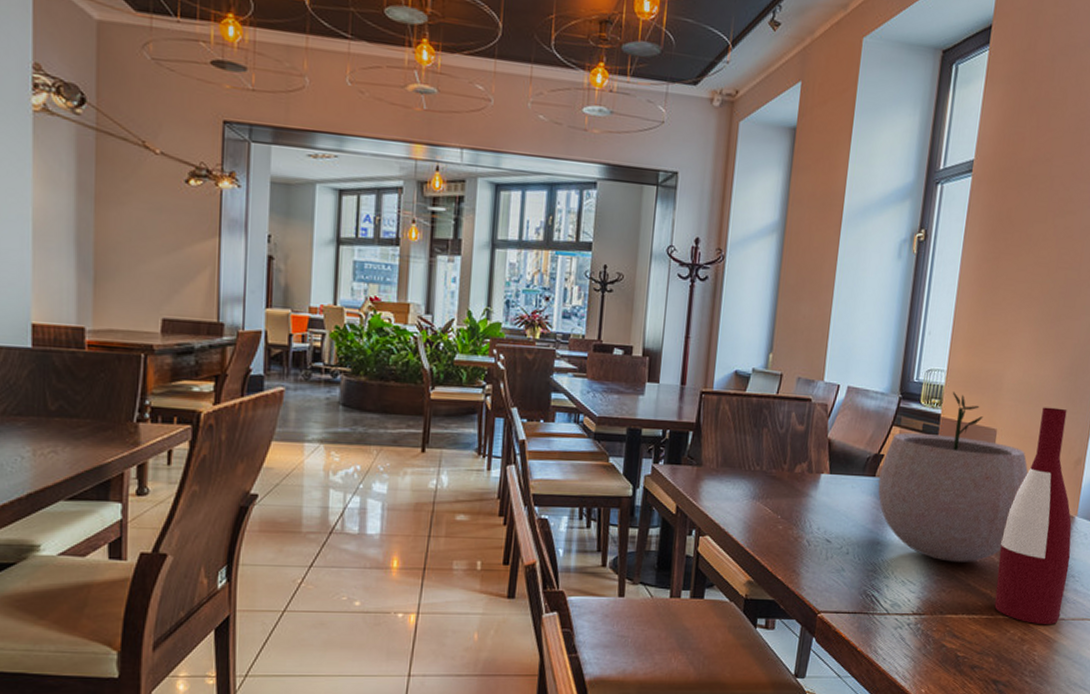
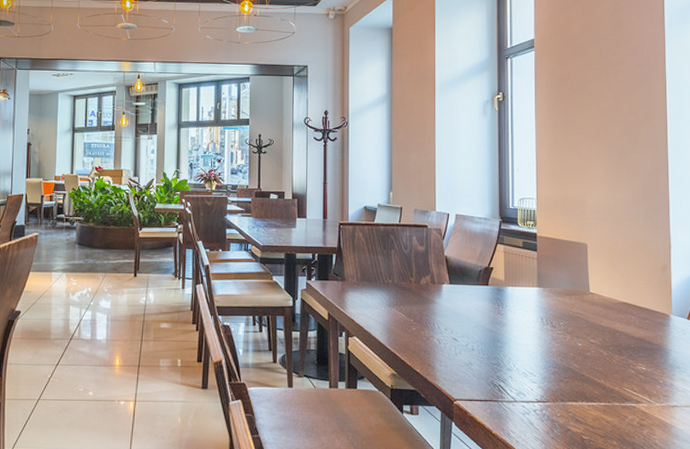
plant pot: present [878,392,1029,562] -> none [492,215,621,356]
wine bottle: present [994,407,1072,625] -> none [607,224,673,412]

